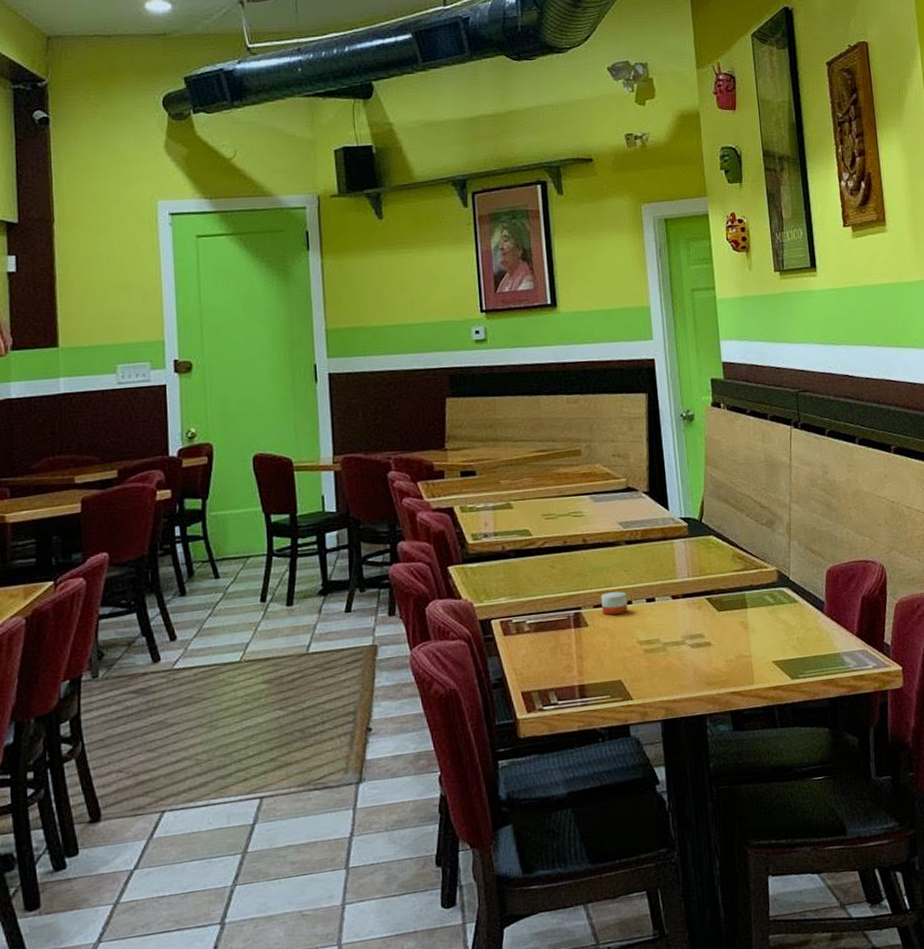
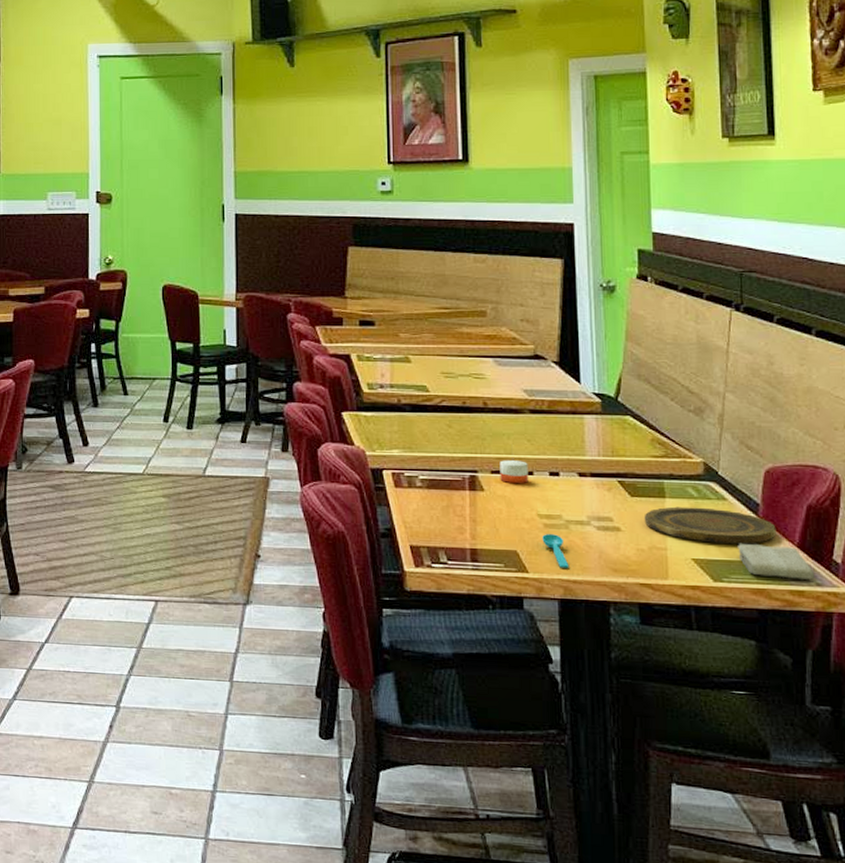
spoon: none [643,658,669,690] -> present [542,534,569,568]
plate: none [730,611,839,644] -> present [644,506,777,544]
washcloth: none [809,637,872,668] -> present [738,543,815,580]

